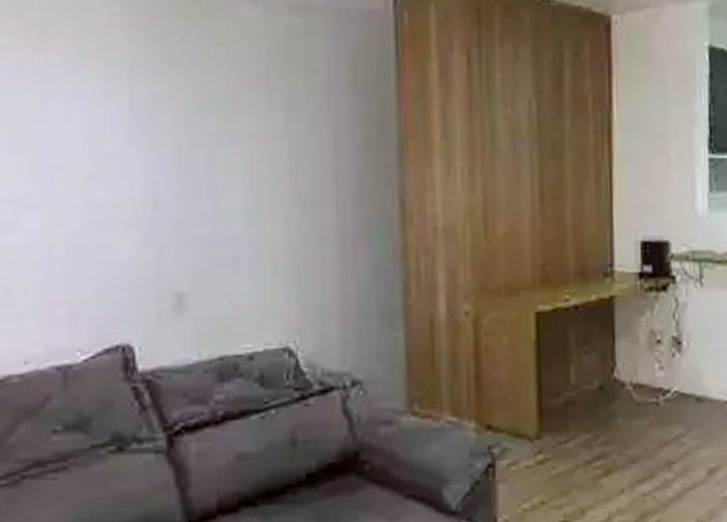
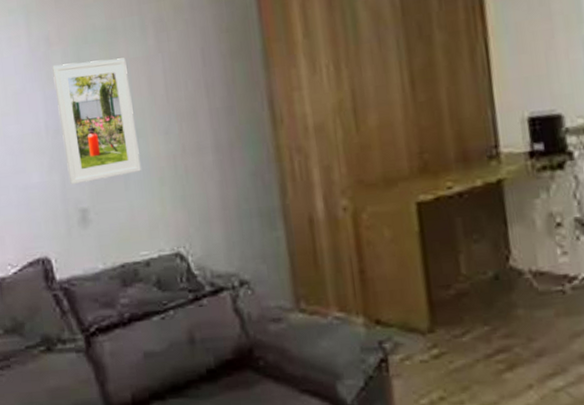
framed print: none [158,130,253,265] -> present [52,58,141,185]

